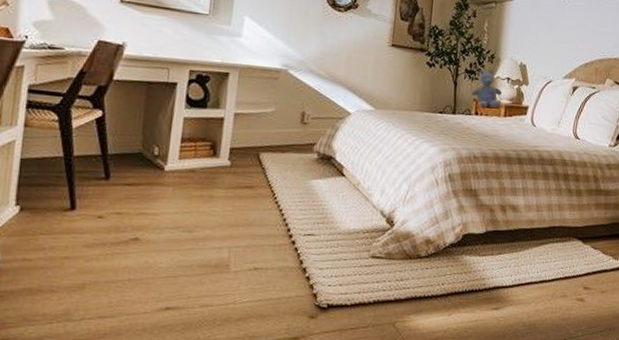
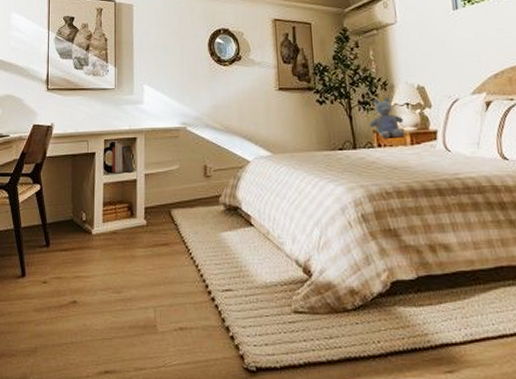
books: none [195,74,225,111] -> present [111,141,136,174]

